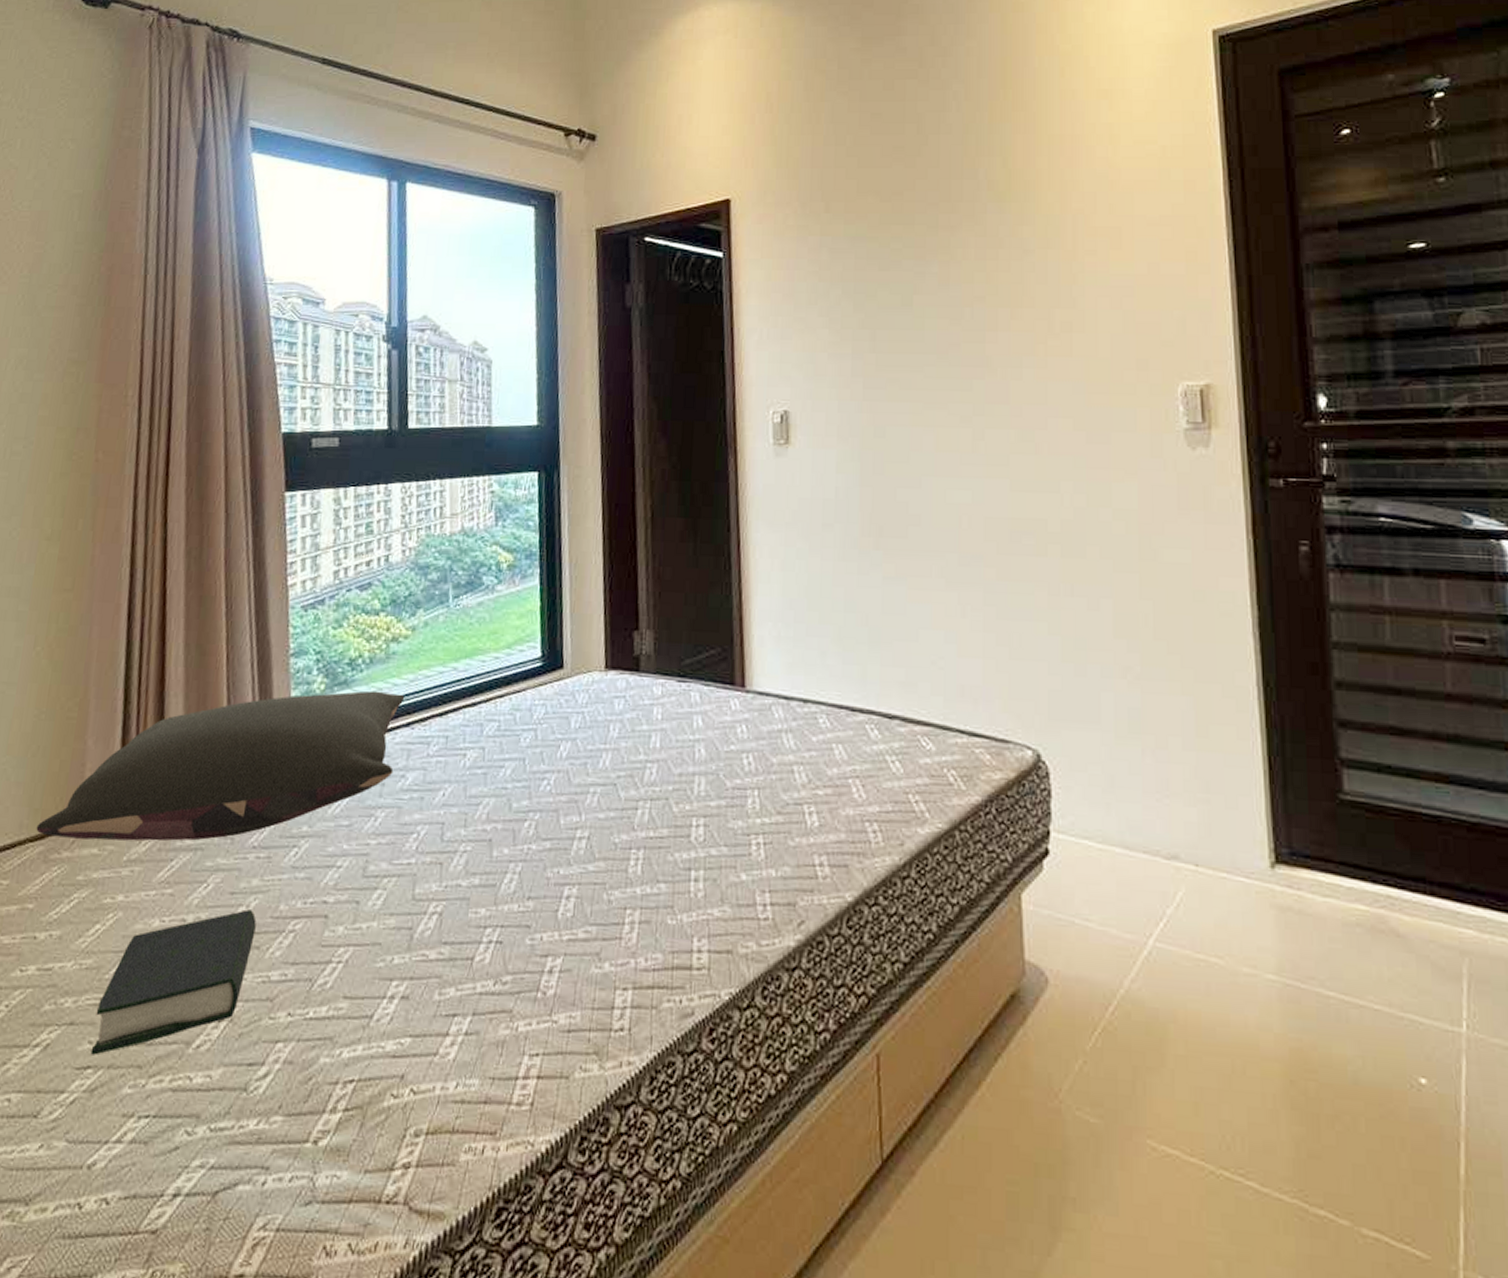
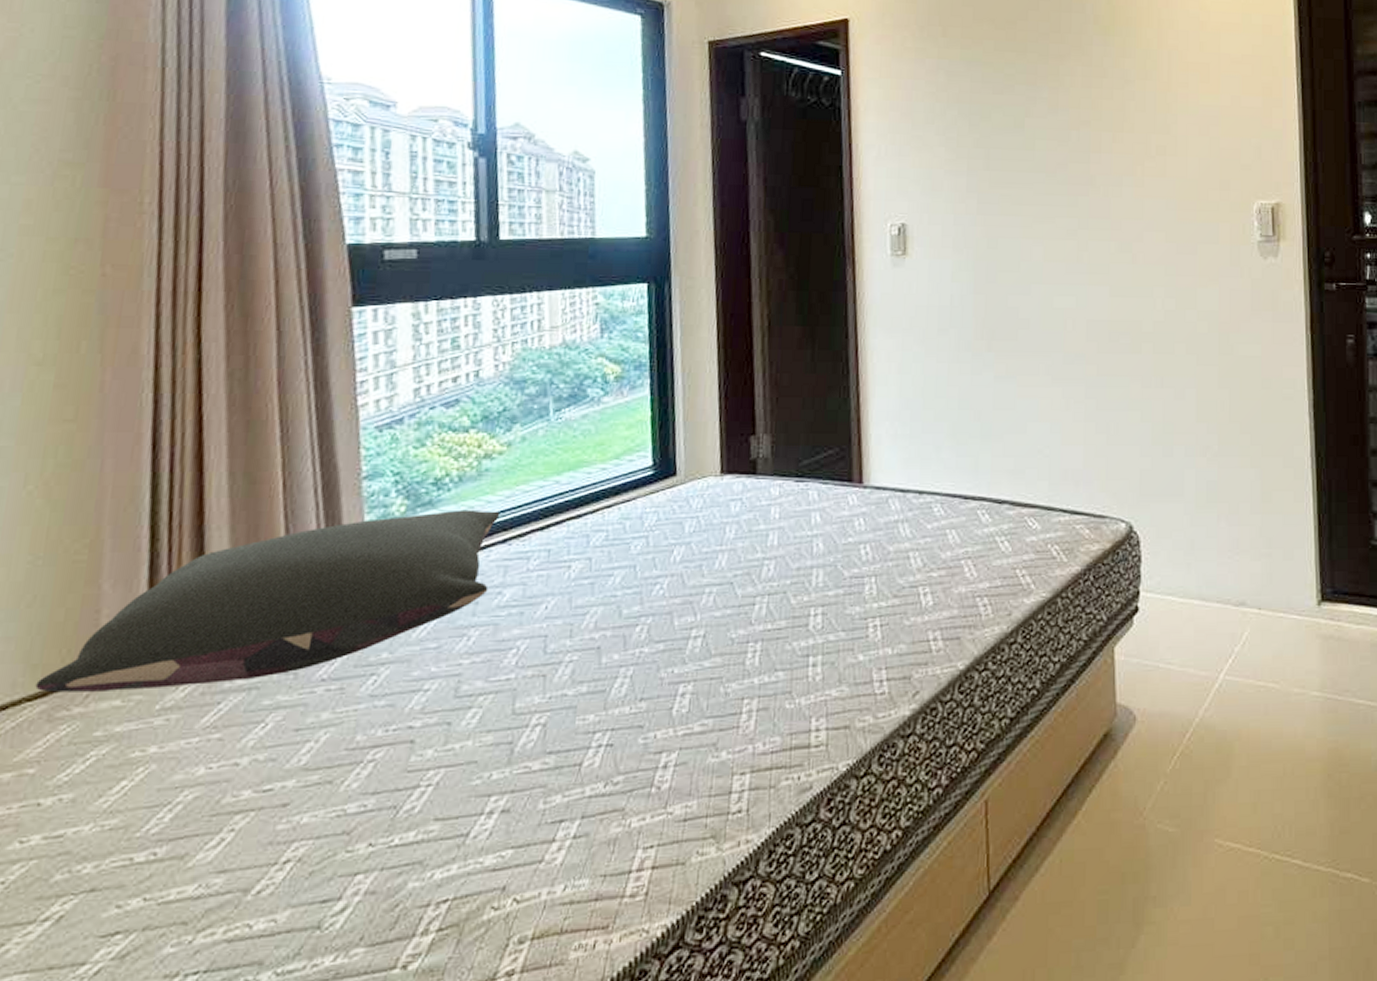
book: present [90,909,257,1055] -> none [119,744,328,920]

